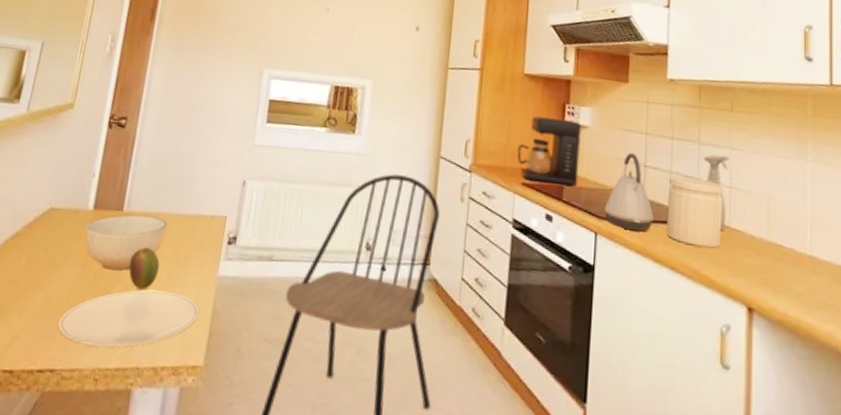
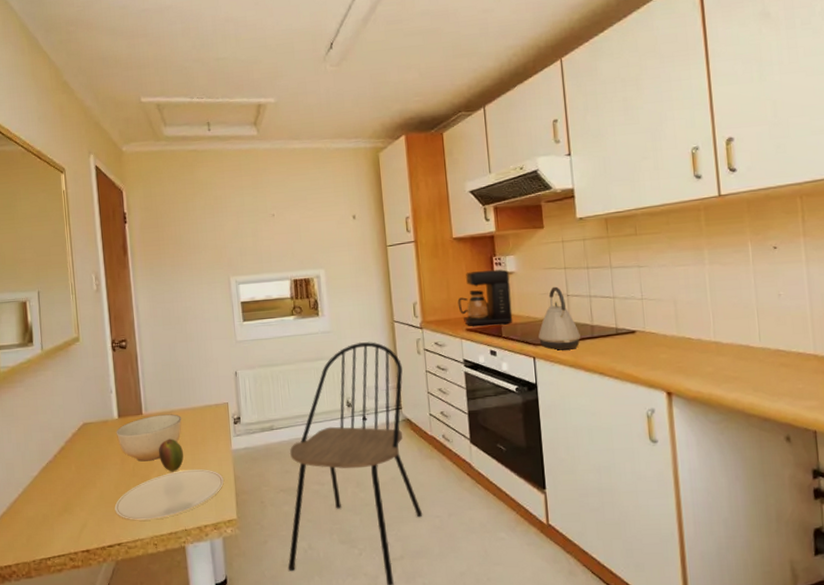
jar: present [666,176,723,249] -> none [589,297,639,353]
spray bottle: present [703,154,729,231] -> none [616,274,641,336]

